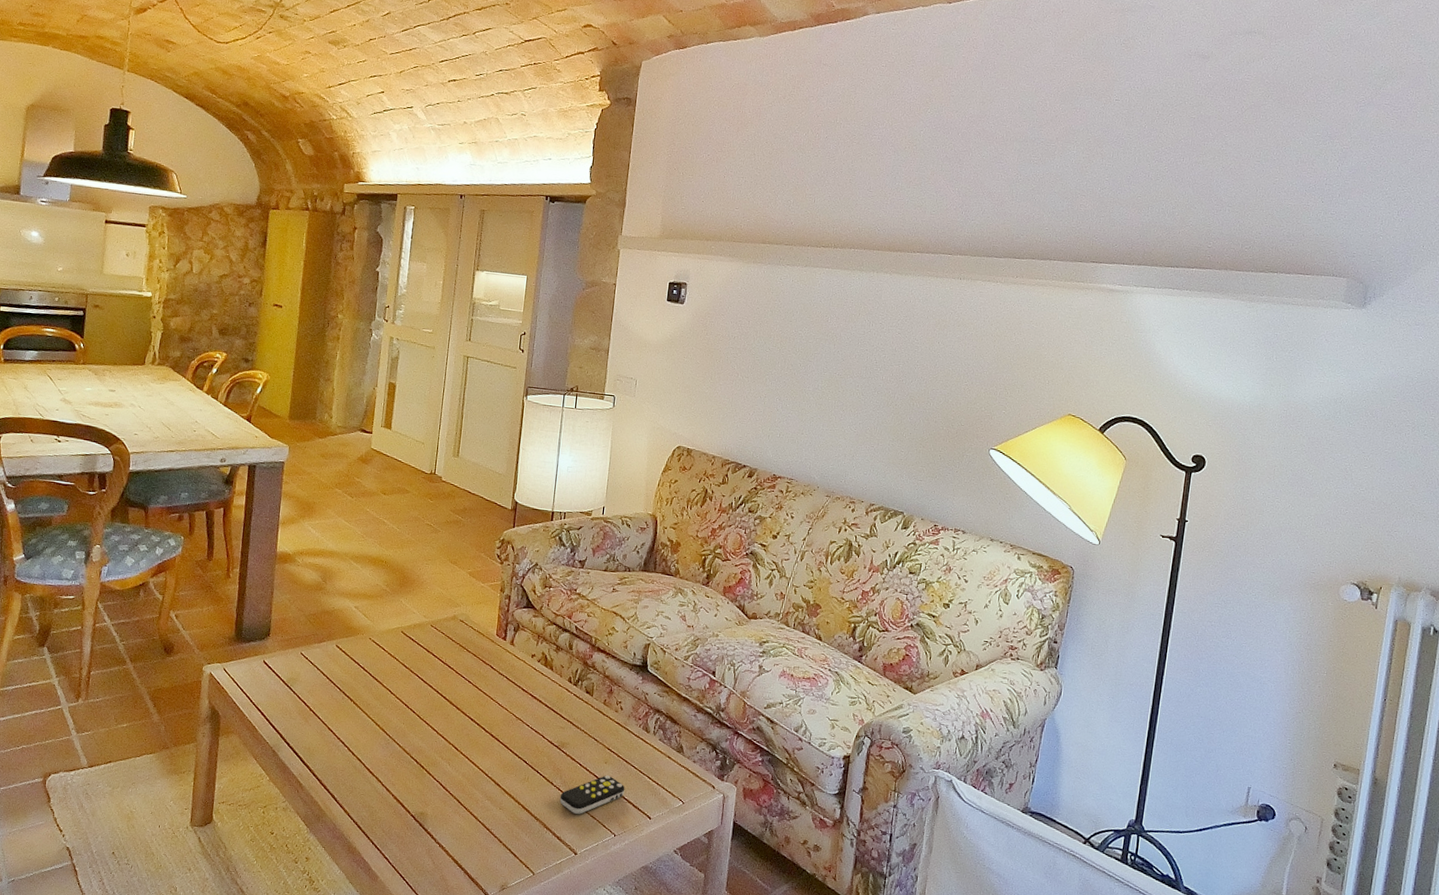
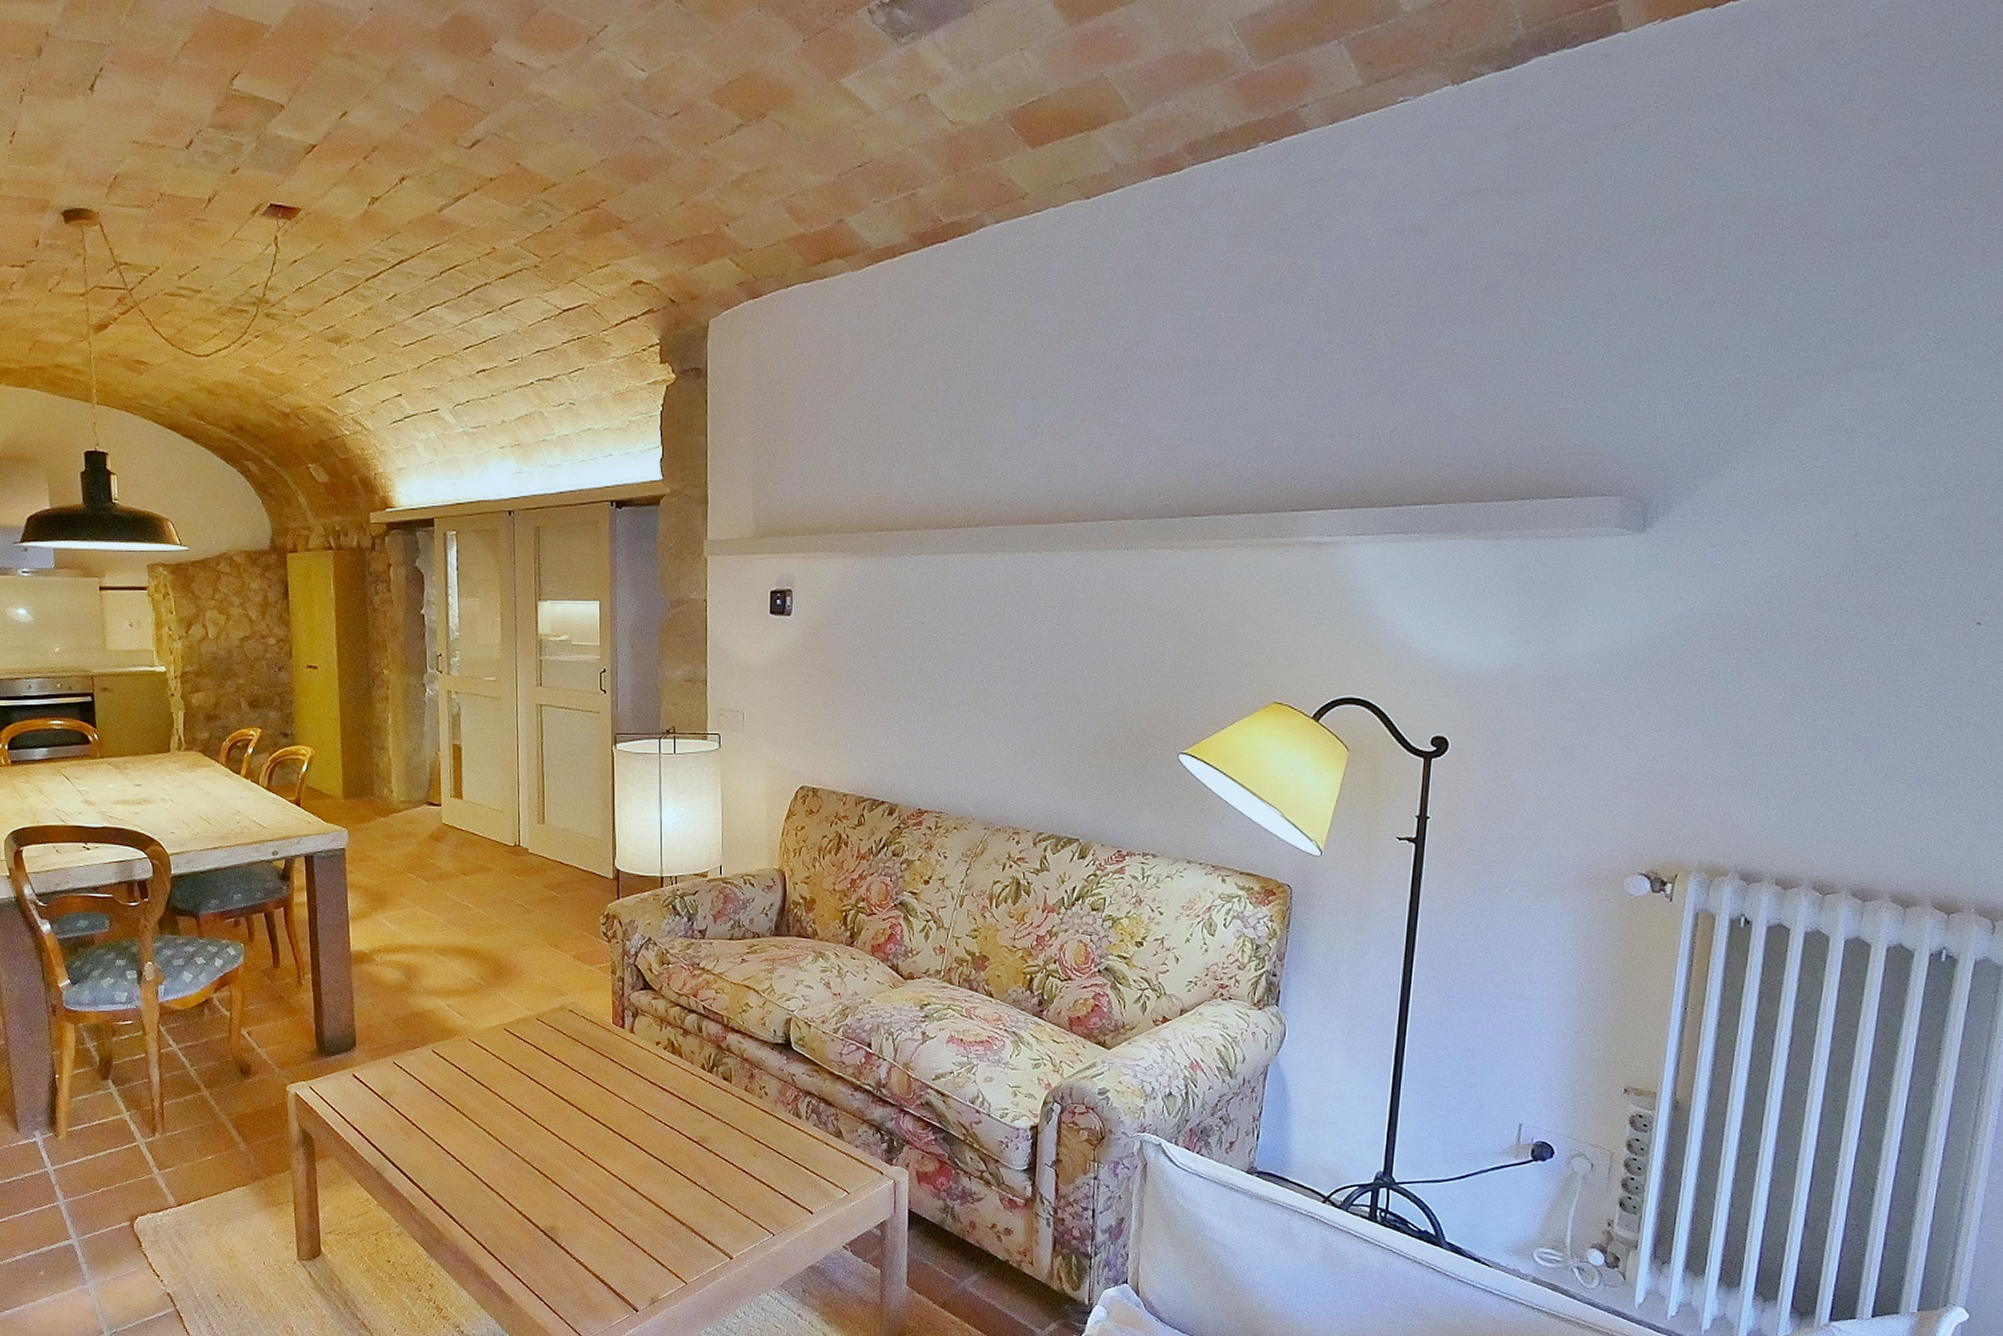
remote control: present [559,775,625,814] -> none [706,1169,780,1215]

